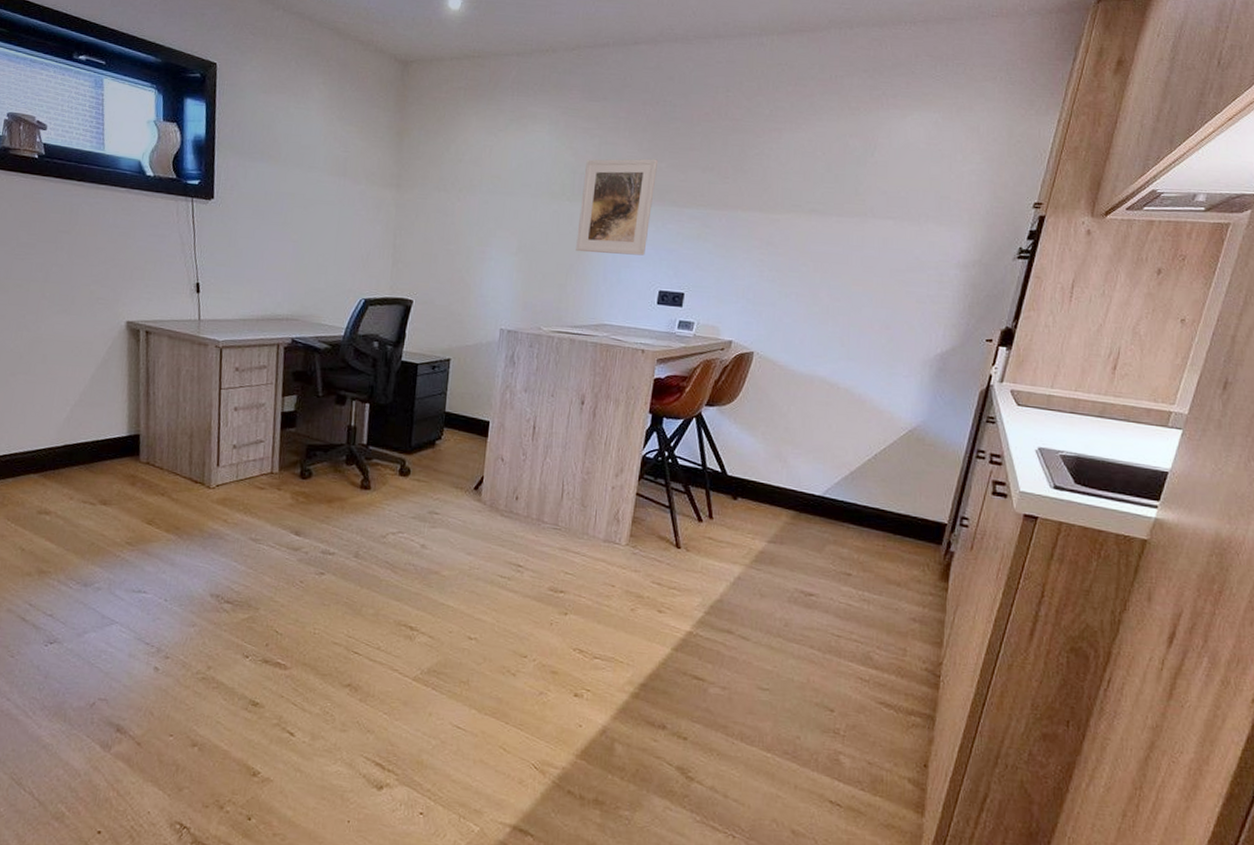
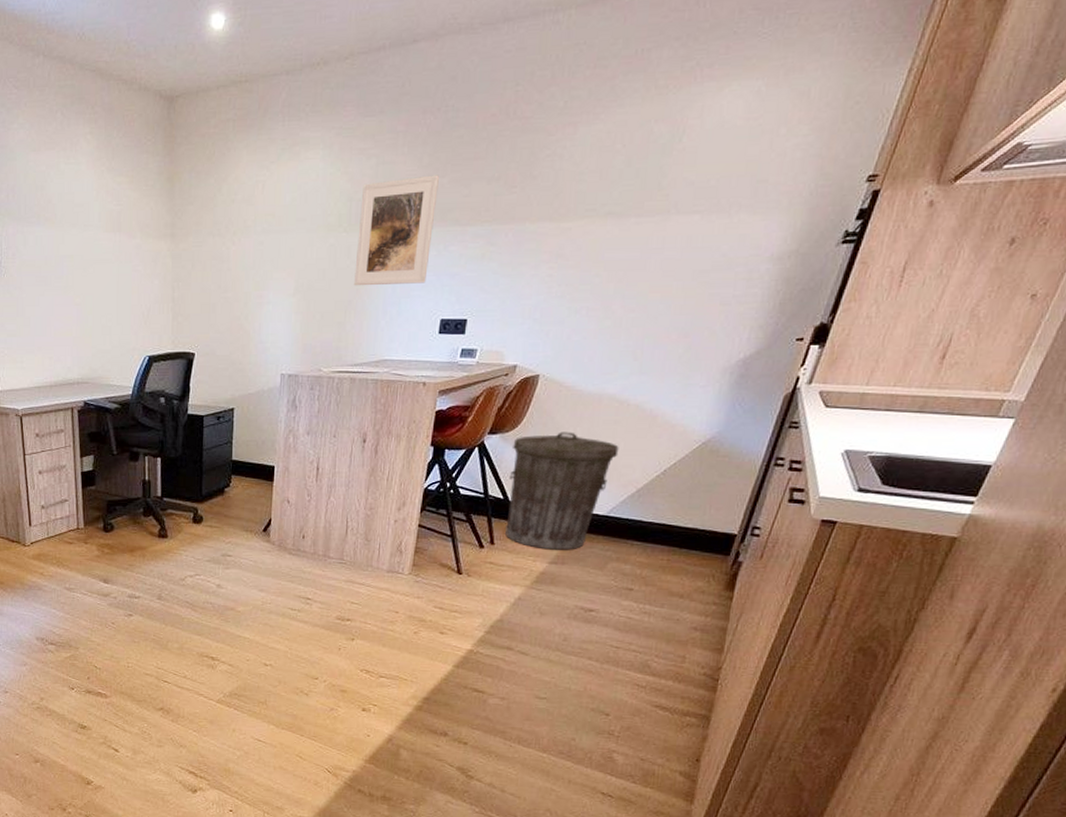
trash can: none [724,409,831,530] -> present [505,432,619,550]

